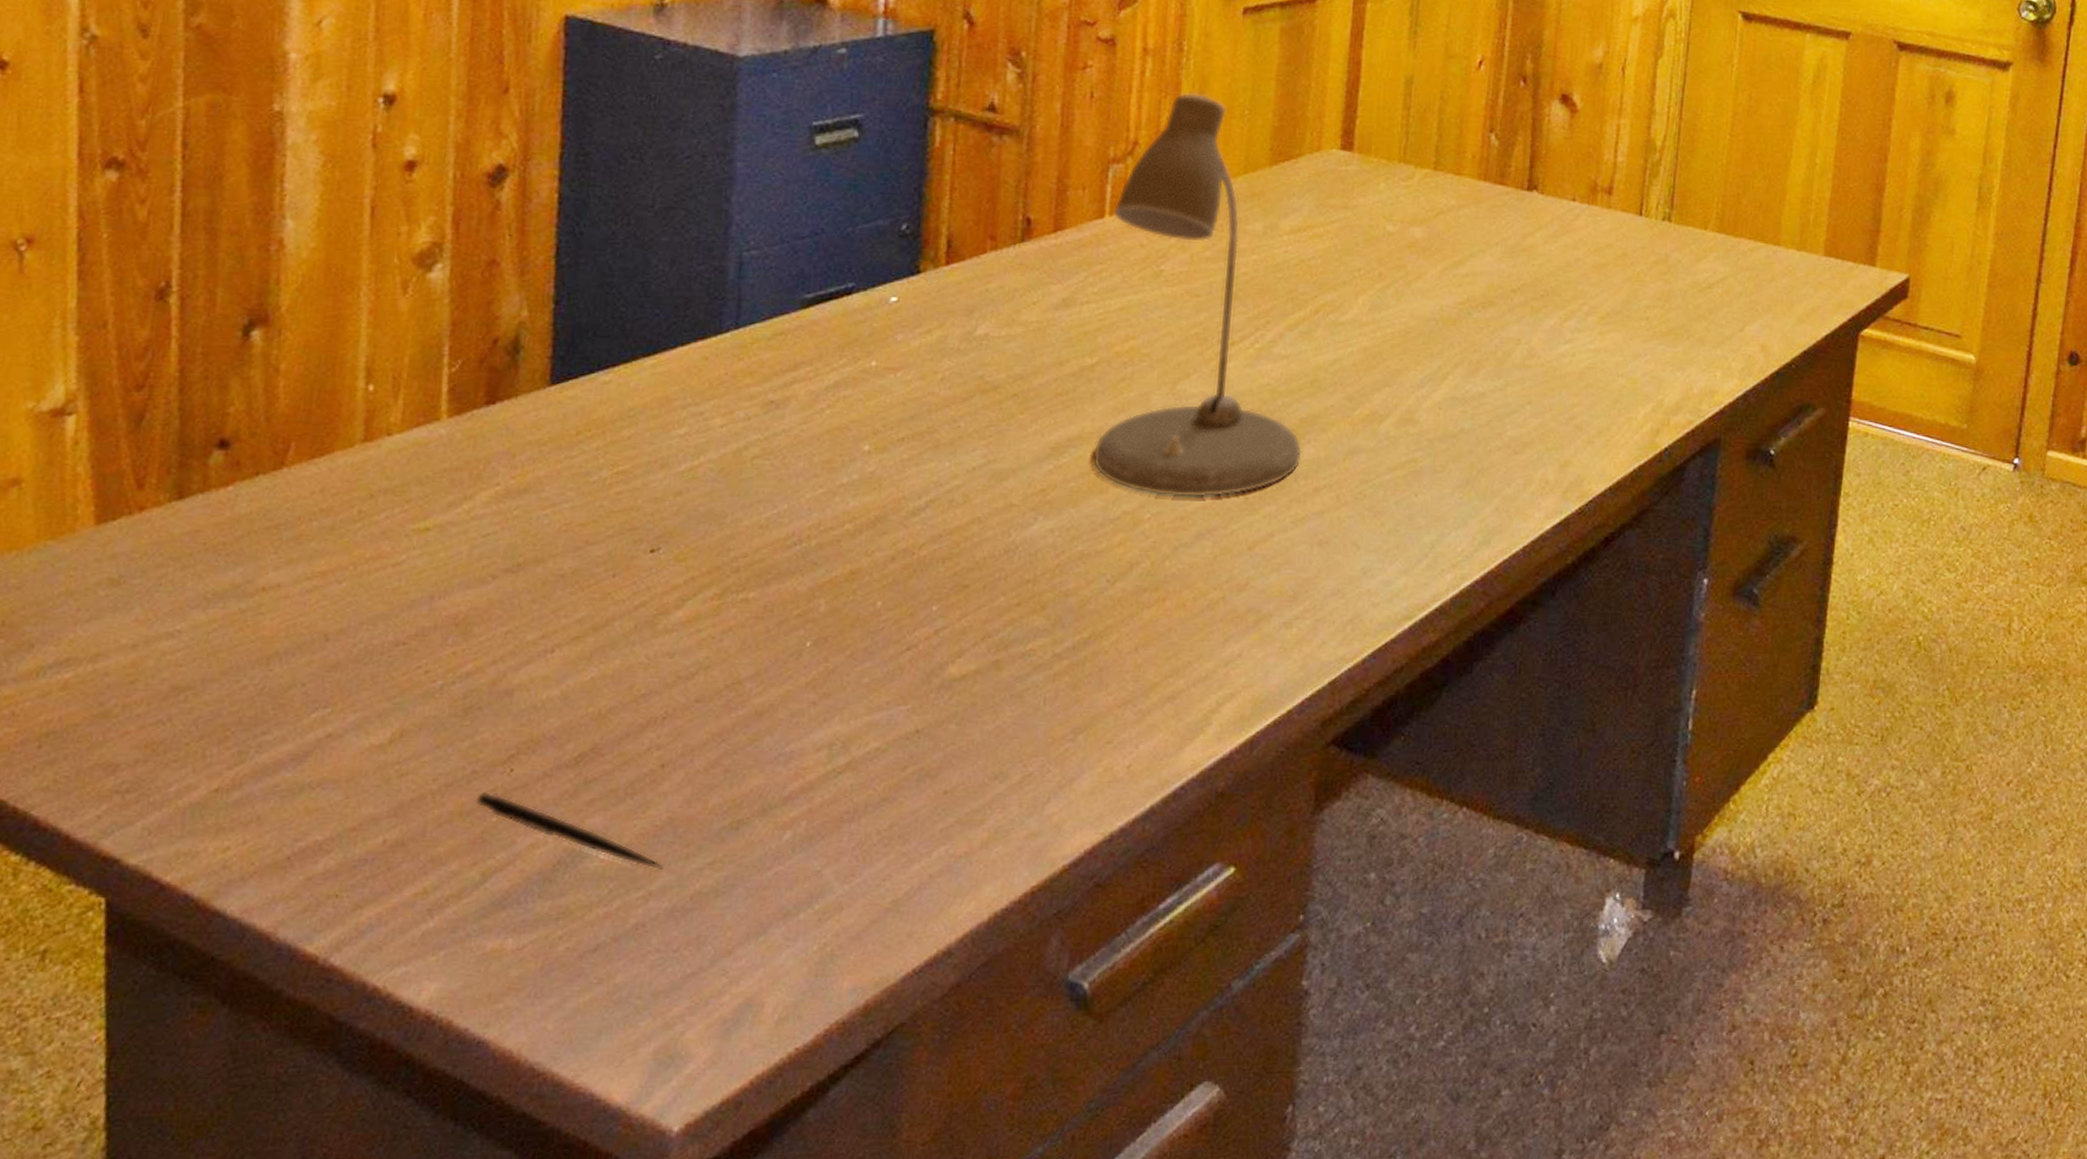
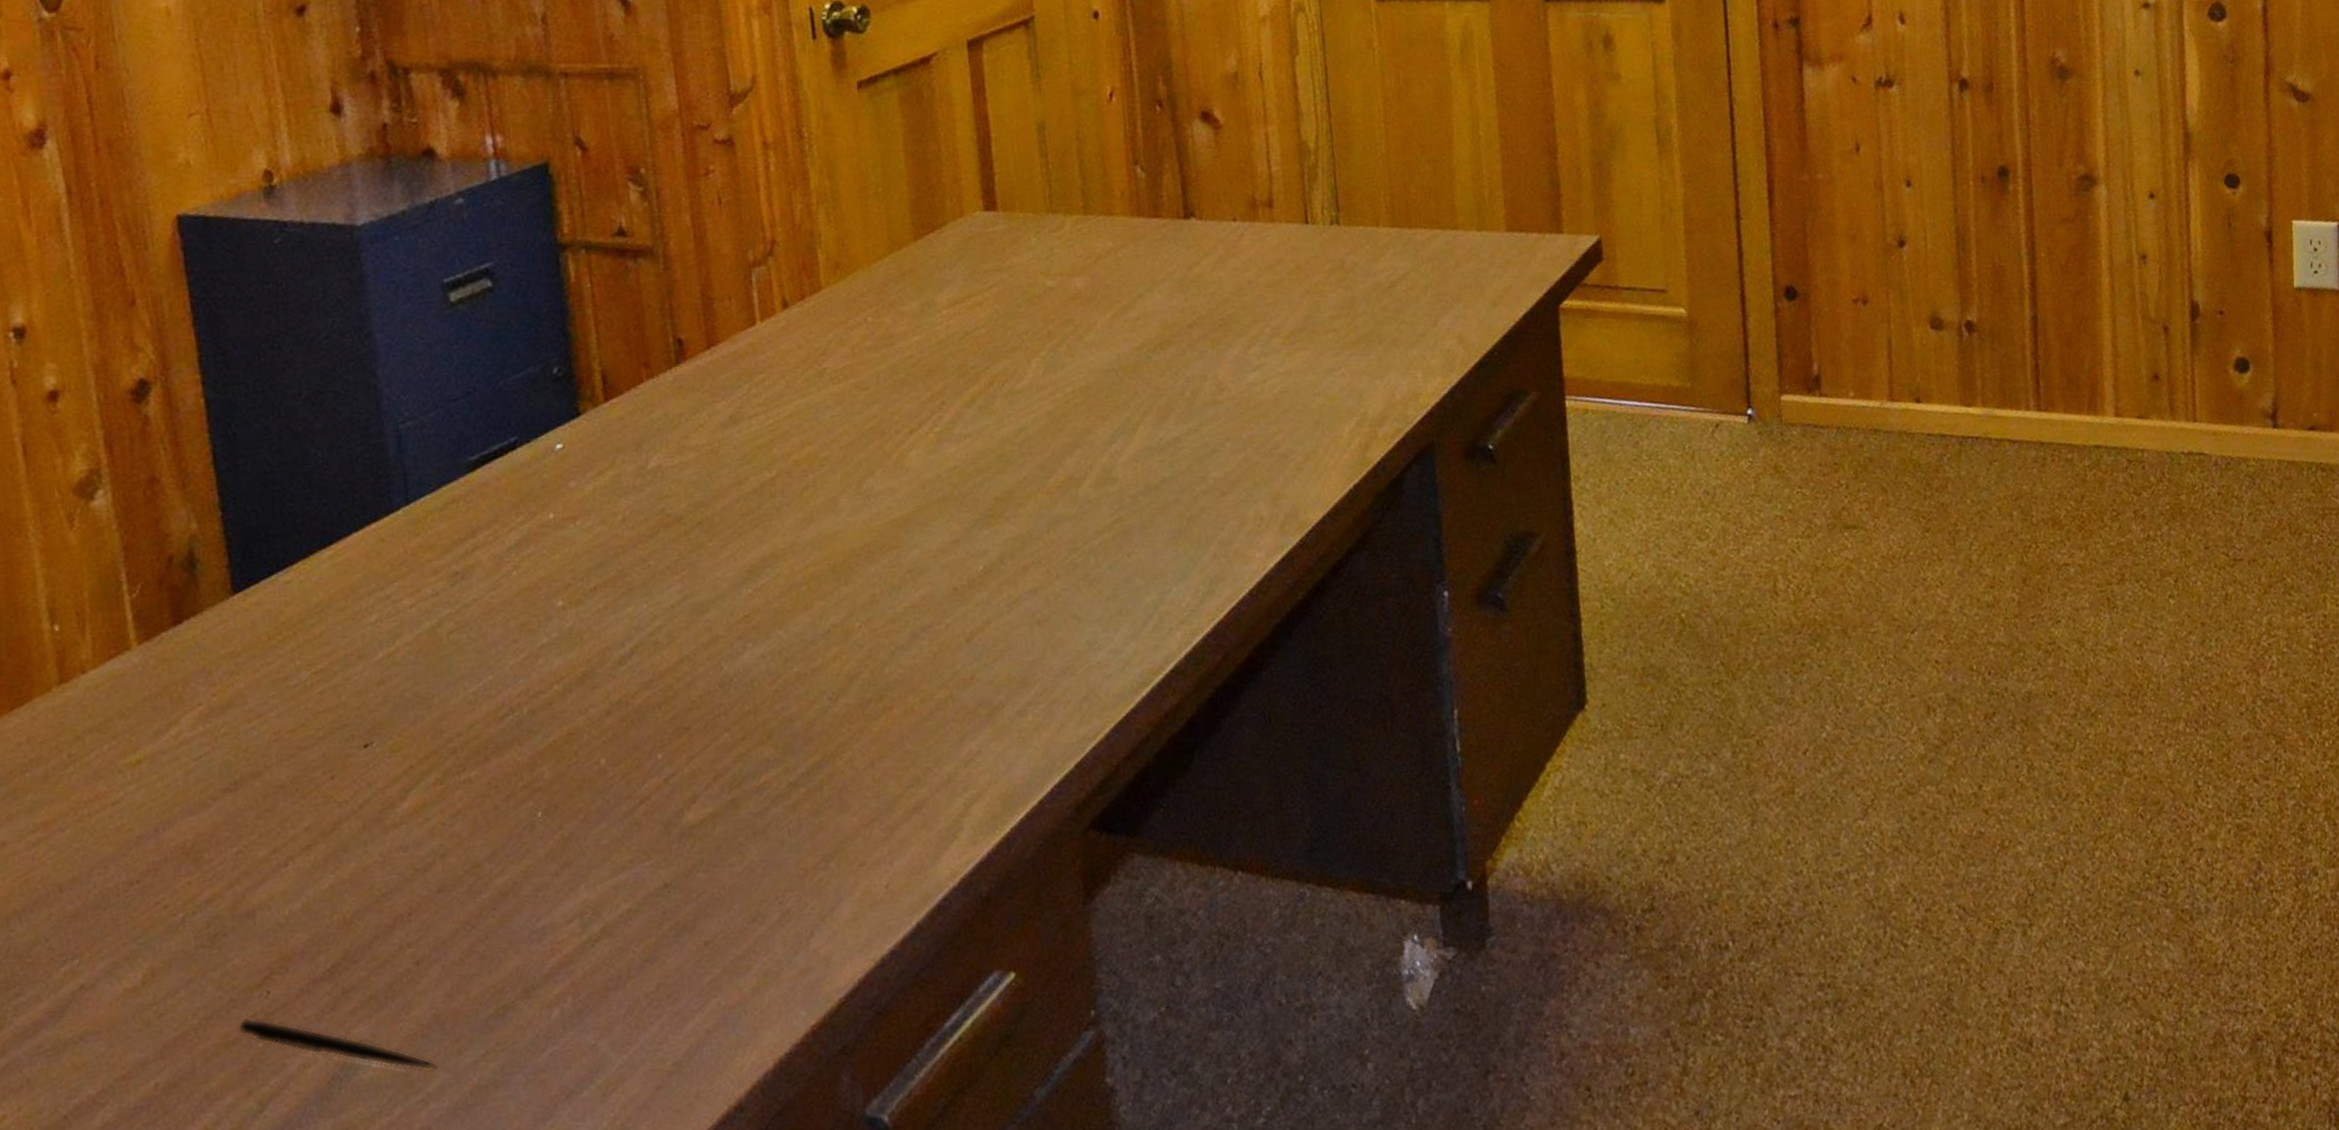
desk lamp: present [1092,92,1303,498] -> none [763,178,1004,602]

